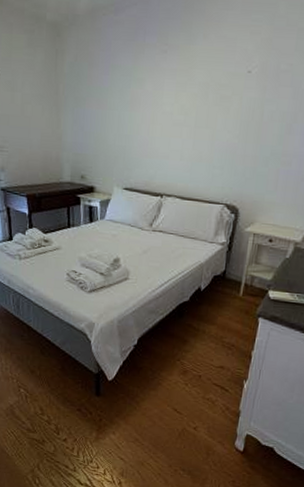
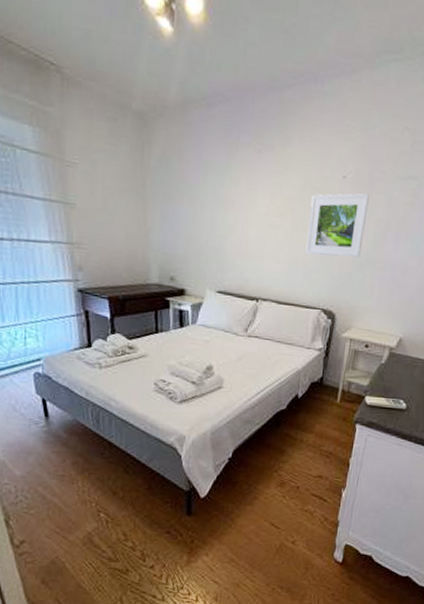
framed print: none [209,86,276,153] -> present [305,193,370,258]

